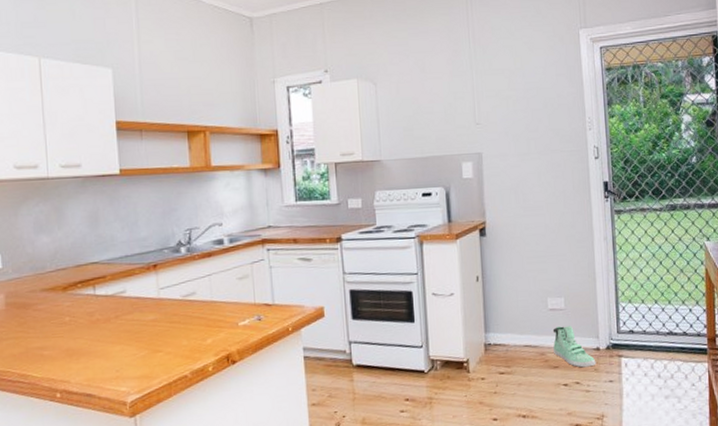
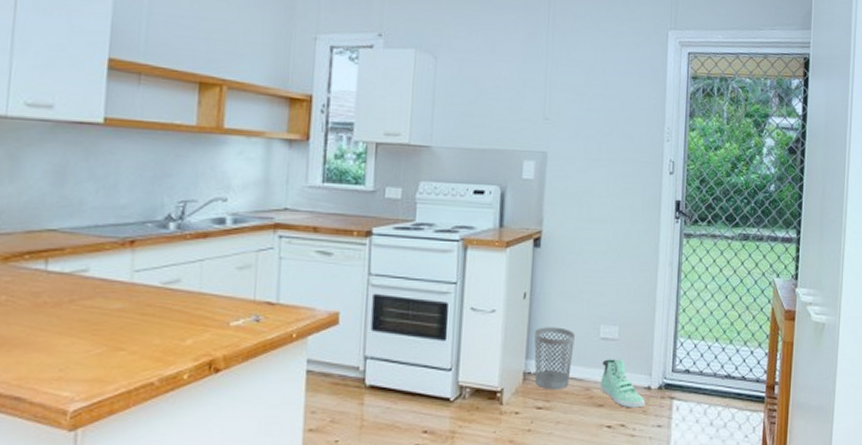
wastebasket: none [489,303,526,358] -> present [534,327,575,390]

